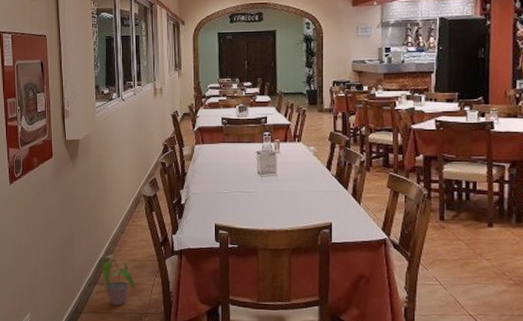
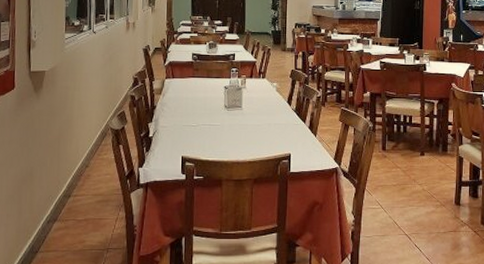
potted plant: present [97,254,135,305] -> none [57,189,98,242]

